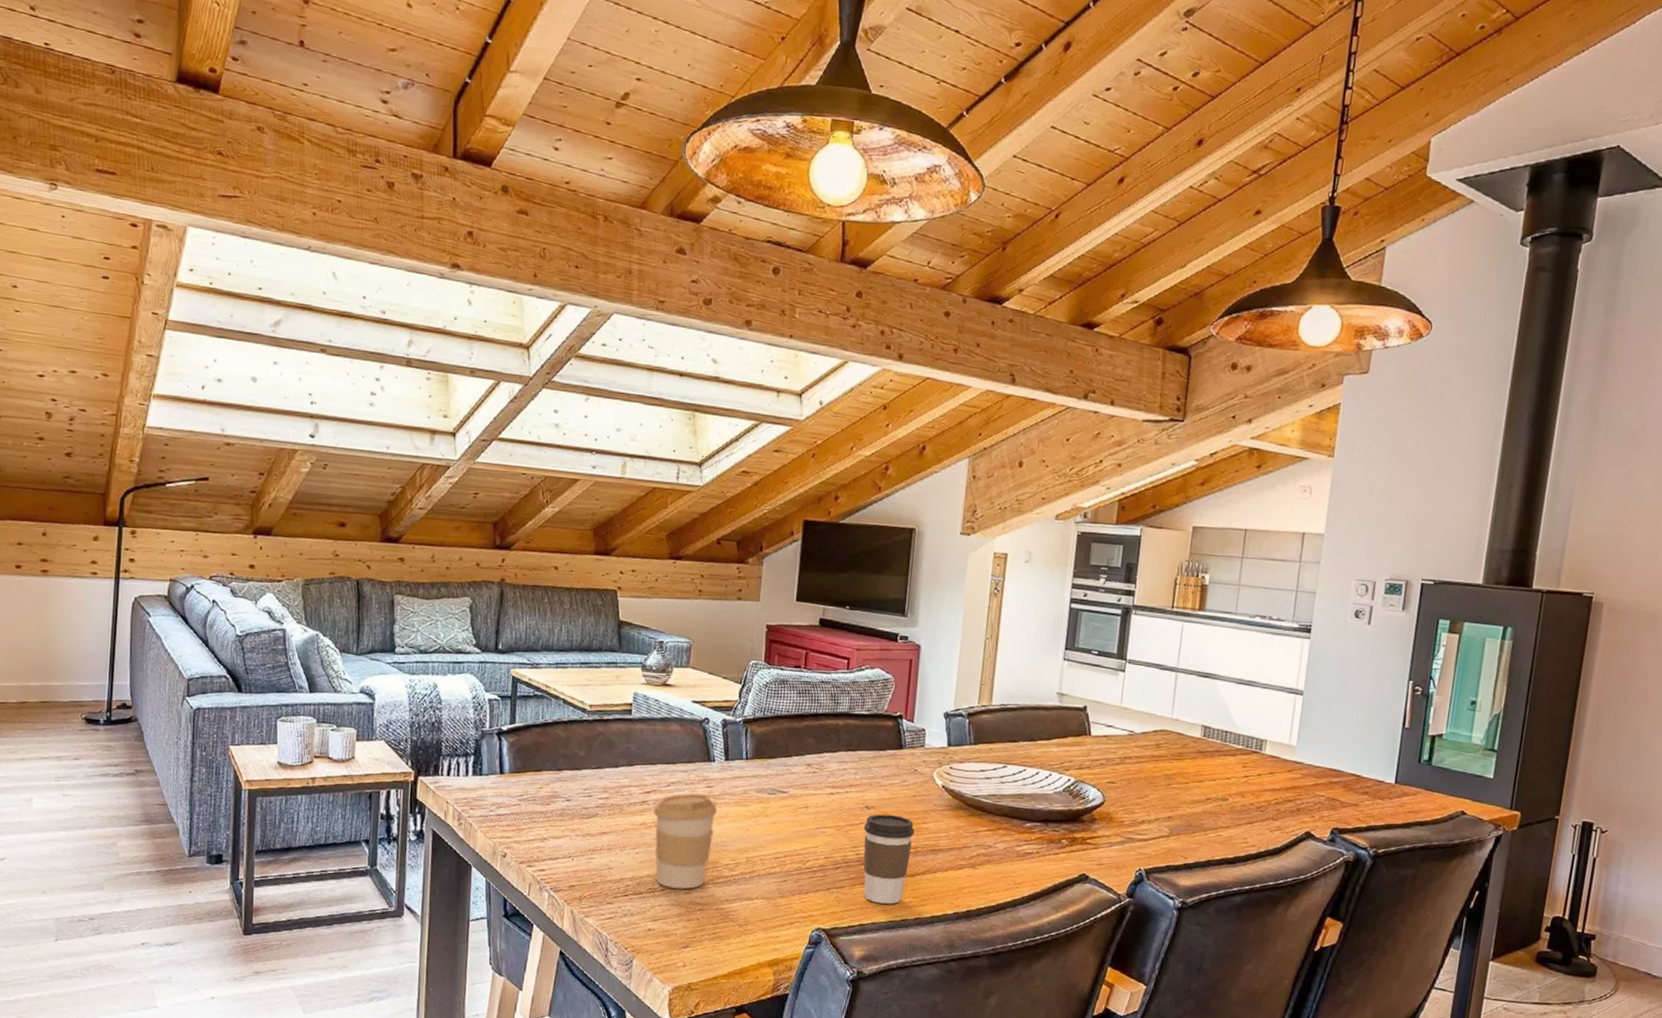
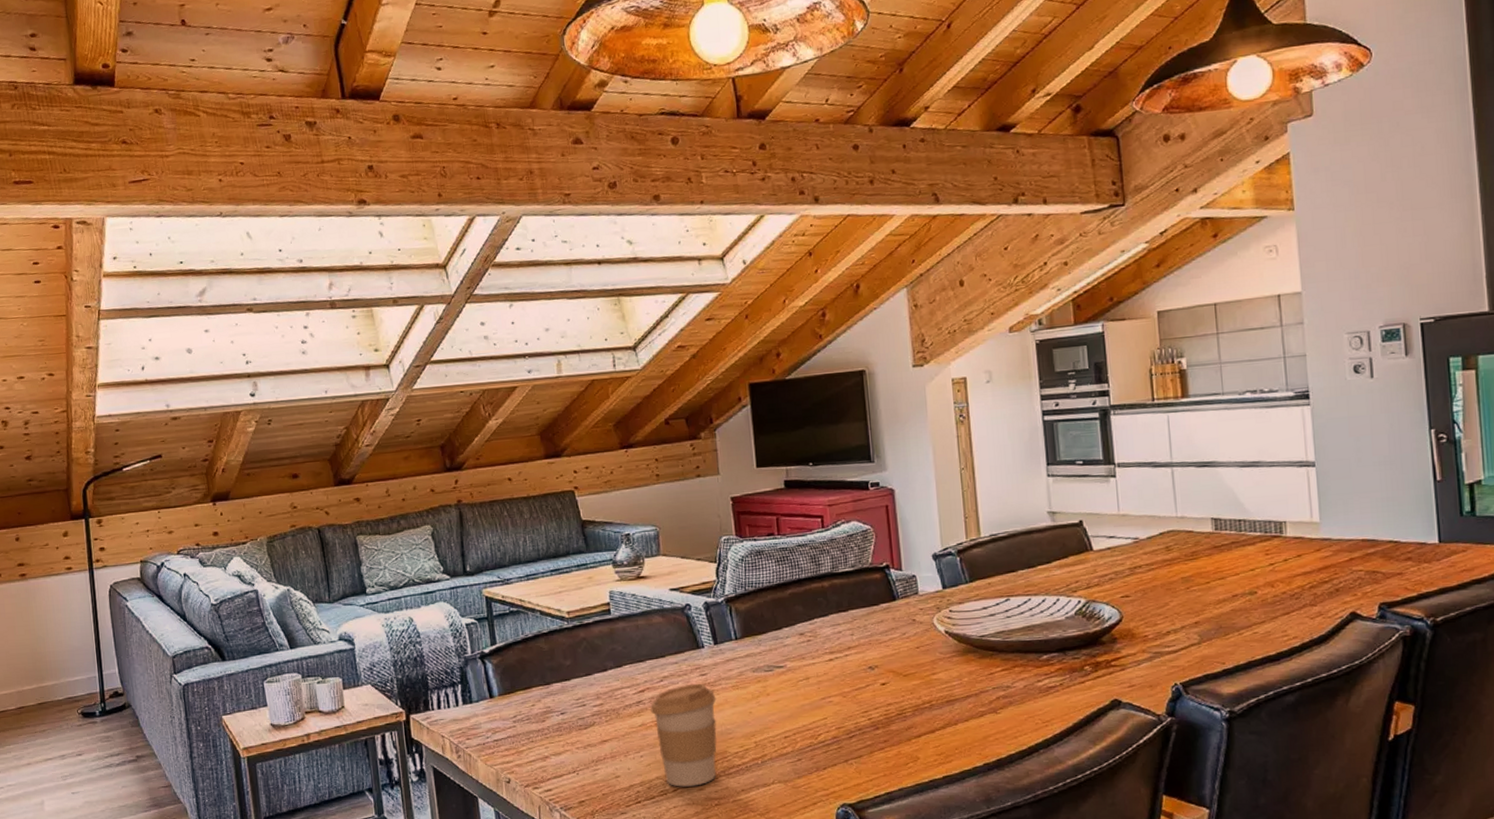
coffee cup: present [863,814,915,904] -> none [871,671,926,767]

